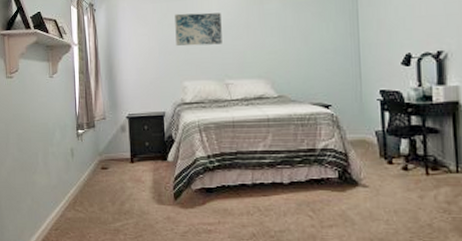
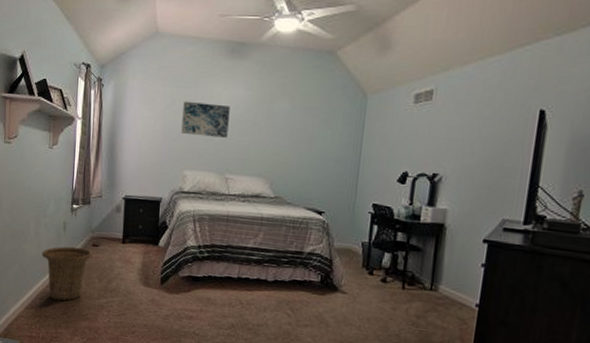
basket: none [53,172,103,230] -> present [42,246,93,301]

